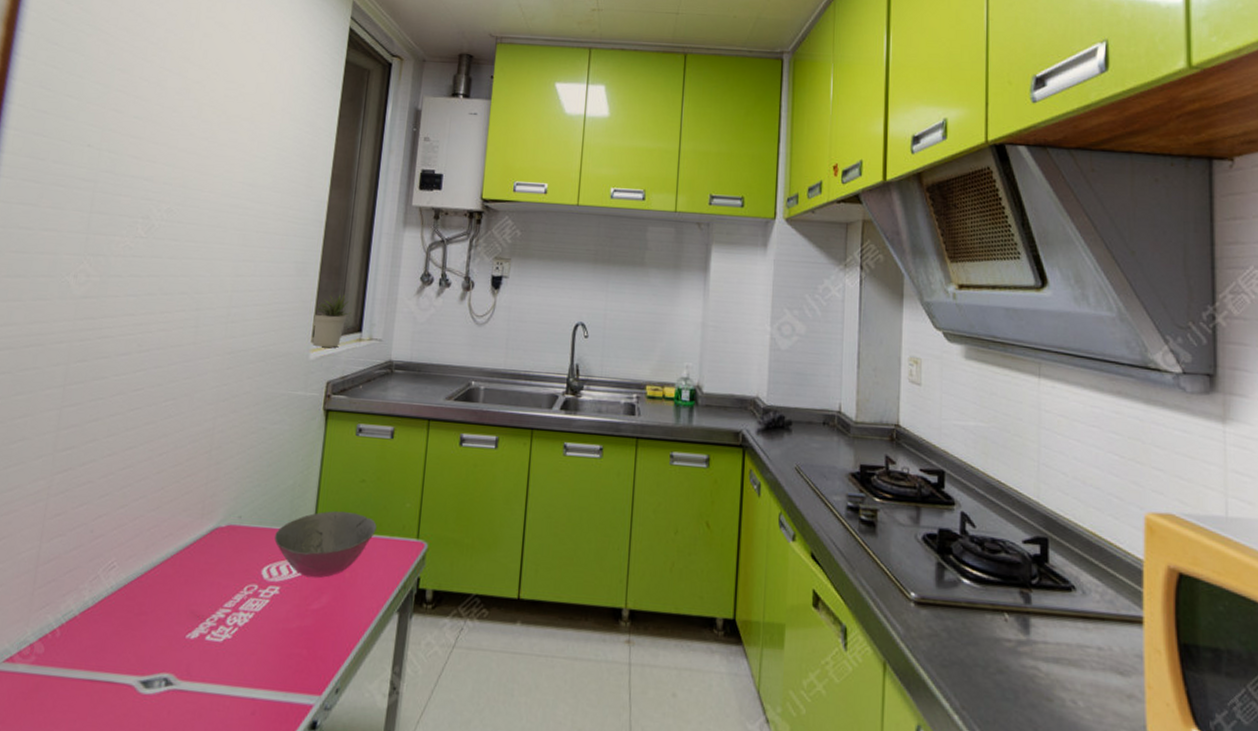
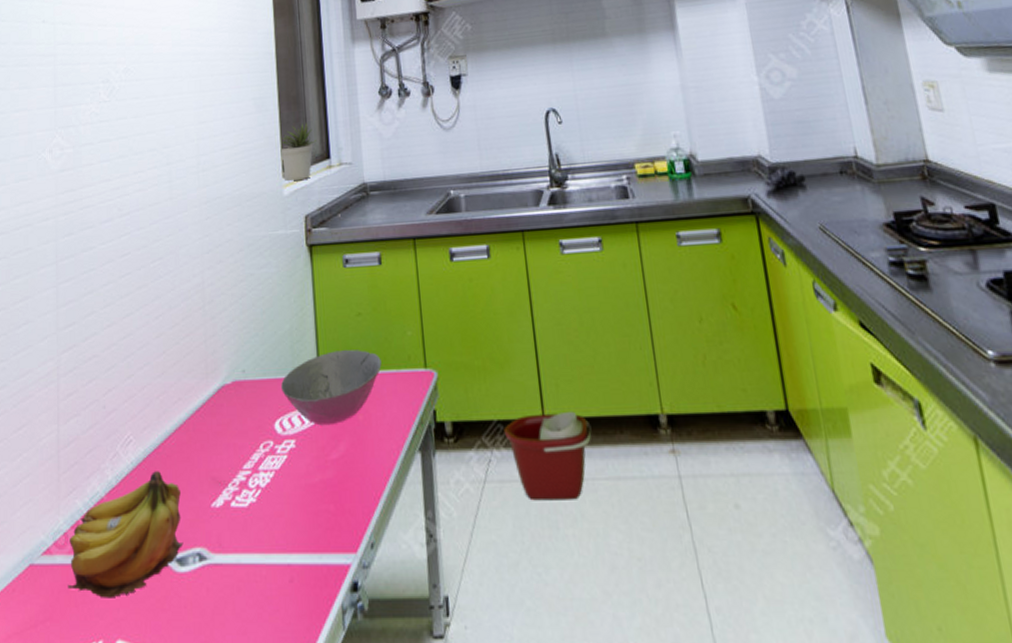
fruit: none [26,598,157,710] -> present [68,471,184,598]
bucket: none [479,593,560,673] -> present [504,411,592,501]

